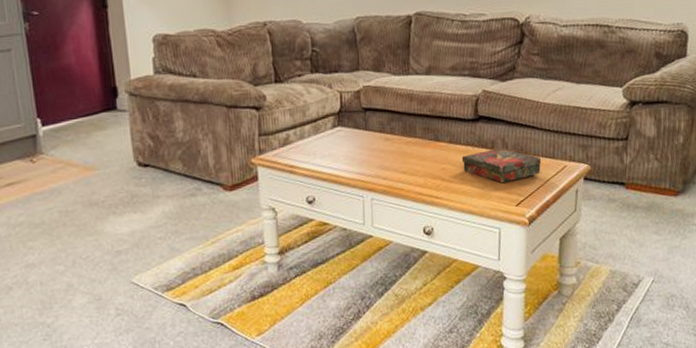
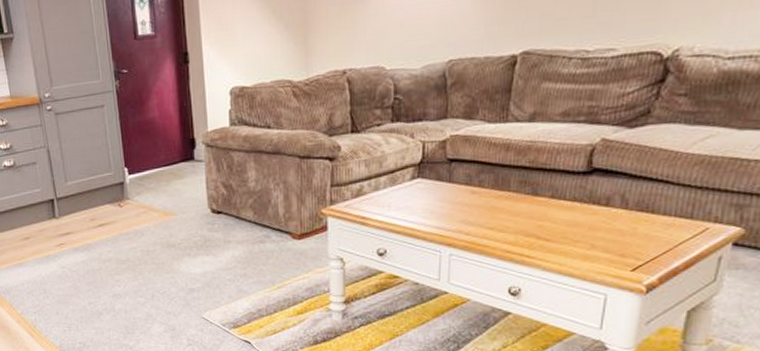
book: present [461,148,542,183] -> none [564,205,674,245]

